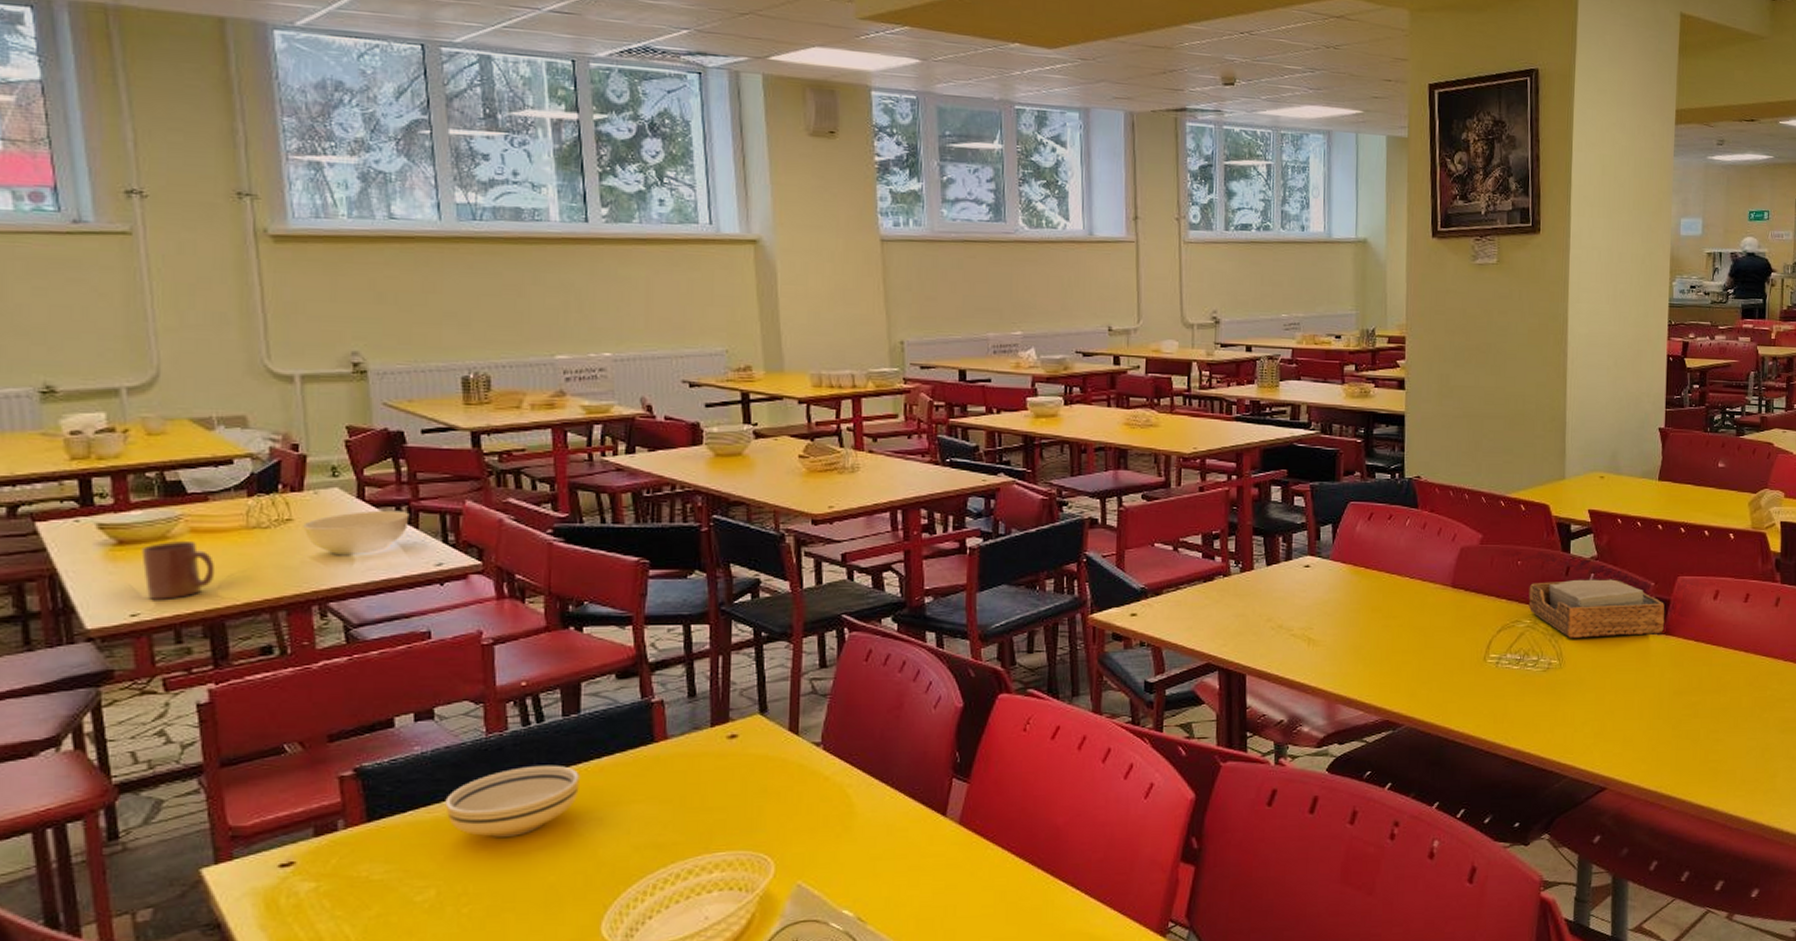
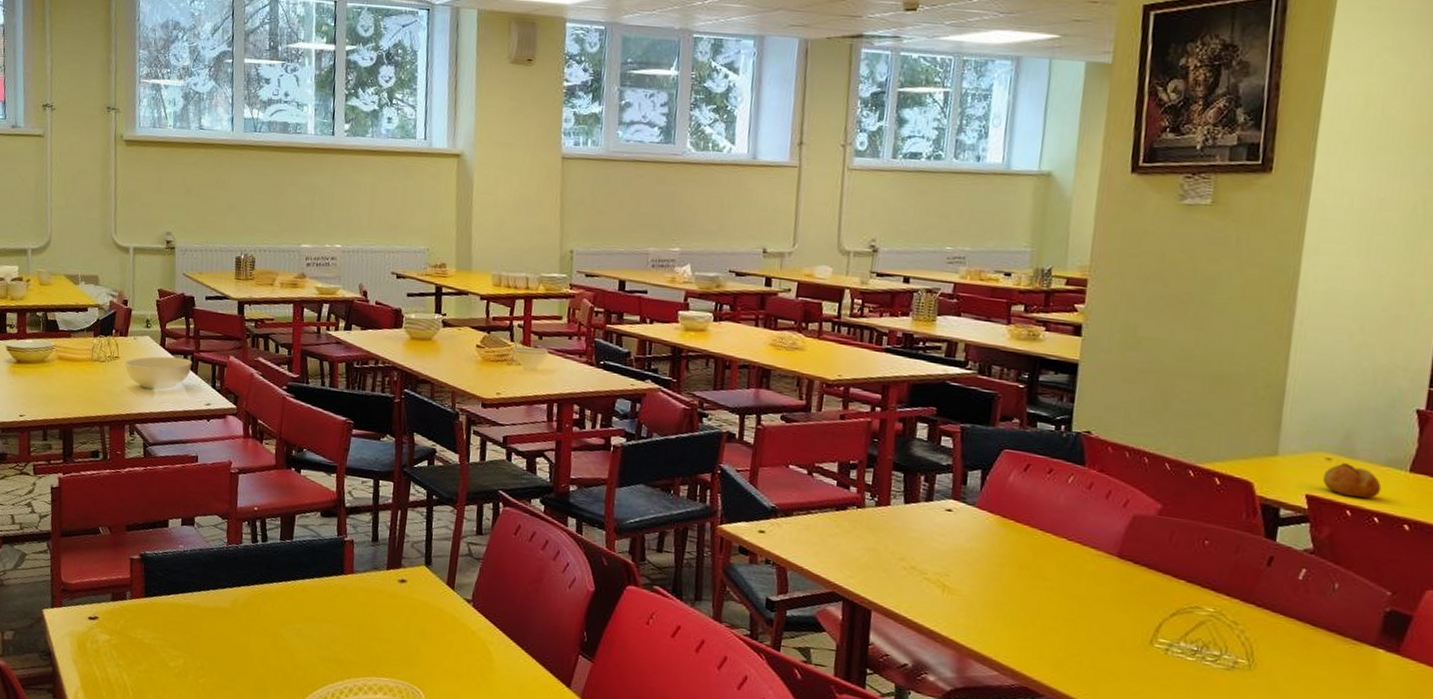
cup: present [141,542,216,599] -> none [29,364,71,407]
bowl: present [445,765,579,838] -> none [195,575,288,631]
bowl: none [844,451,886,478] -> present [513,346,549,371]
napkin holder: present [1528,579,1665,638] -> none [1214,568,1404,654]
bread roll: none [1599,479,1641,507] -> present [1322,463,1382,499]

